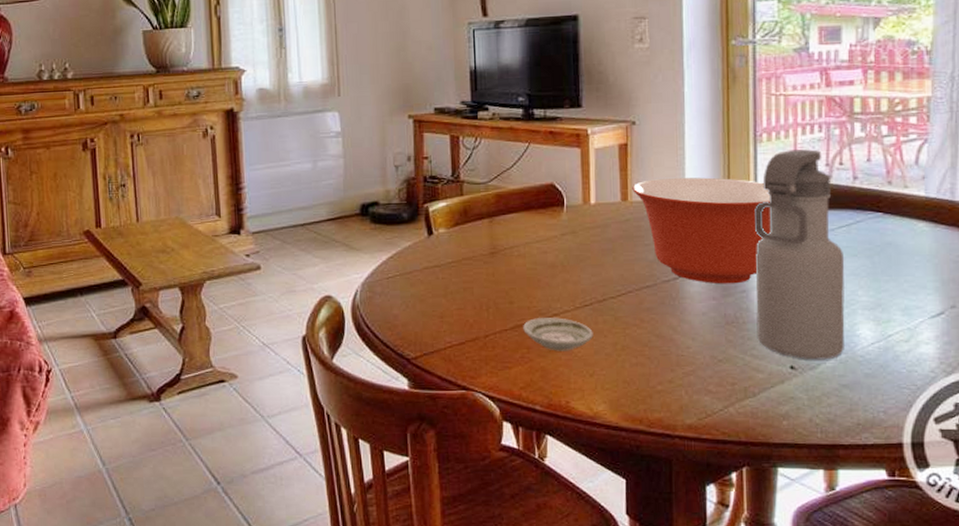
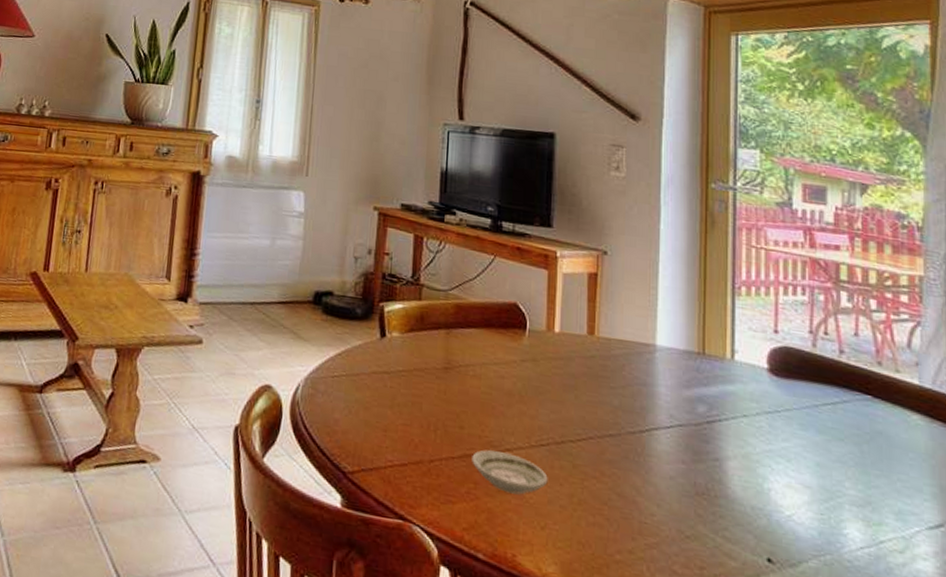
mixing bowl: present [632,177,771,284] -> none [600,316,748,450]
water bottle: present [755,149,845,360] -> none [730,308,830,558]

